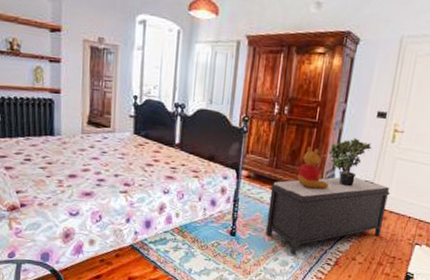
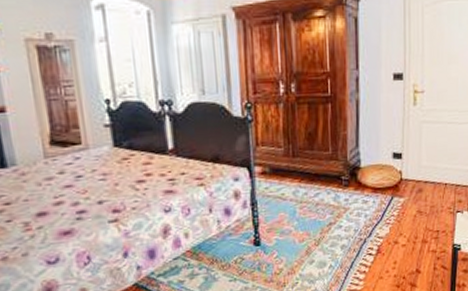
bench: present [265,177,391,255] -> none [290,150,422,253]
stuffed bear: present [297,147,329,190] -> none [317,126,355,173]
potted plant: present [328,138,372,187] -> none [348,107,394,163]

